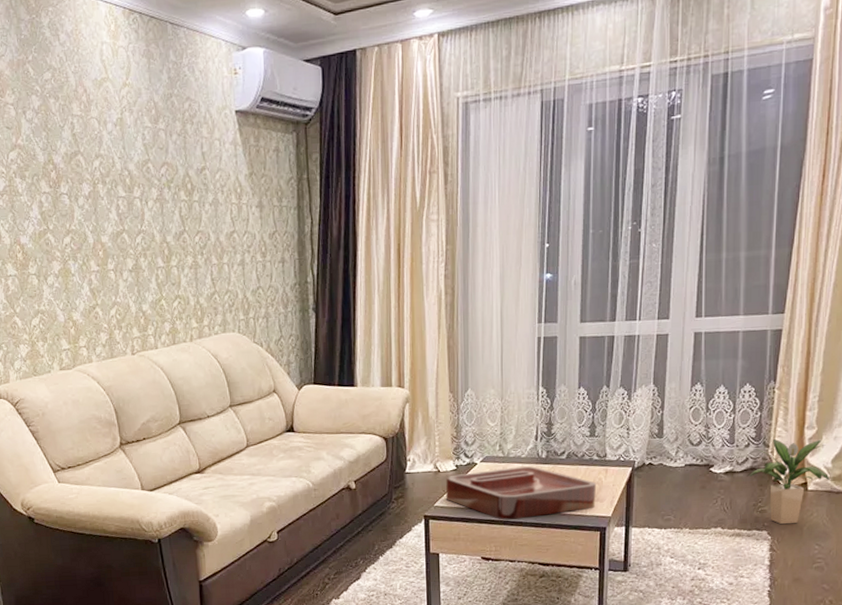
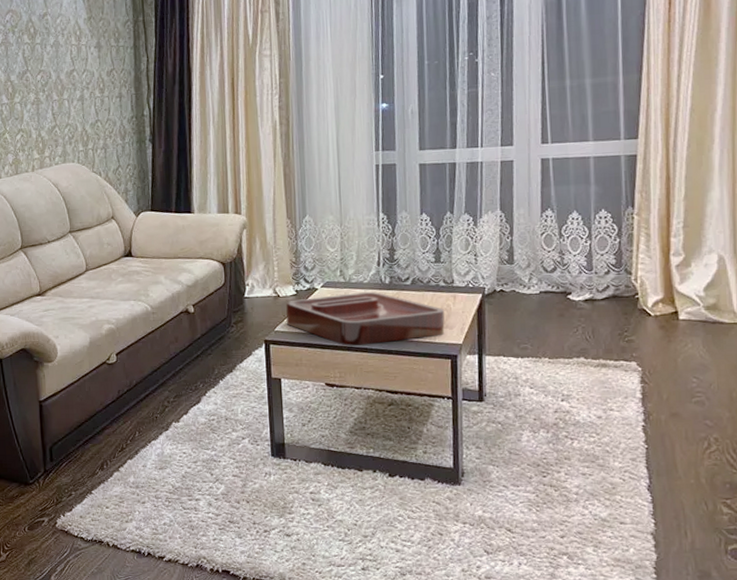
potted plant: present [747,439,830,525] -> none [609,266,703,356]

